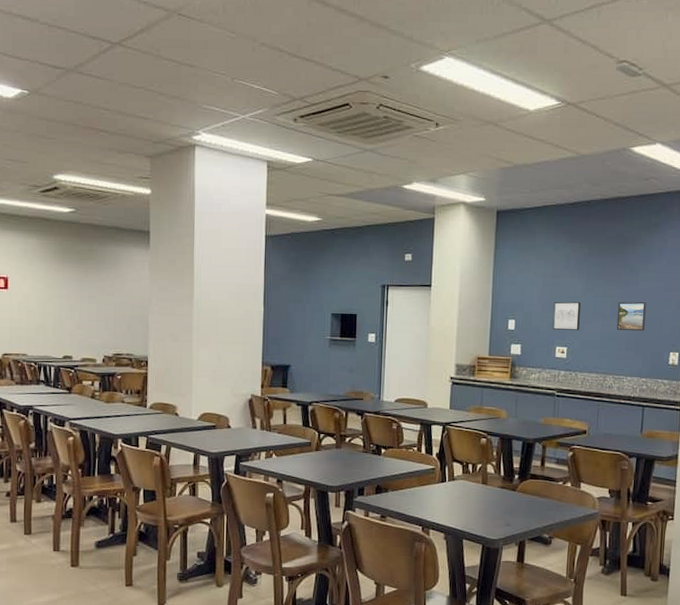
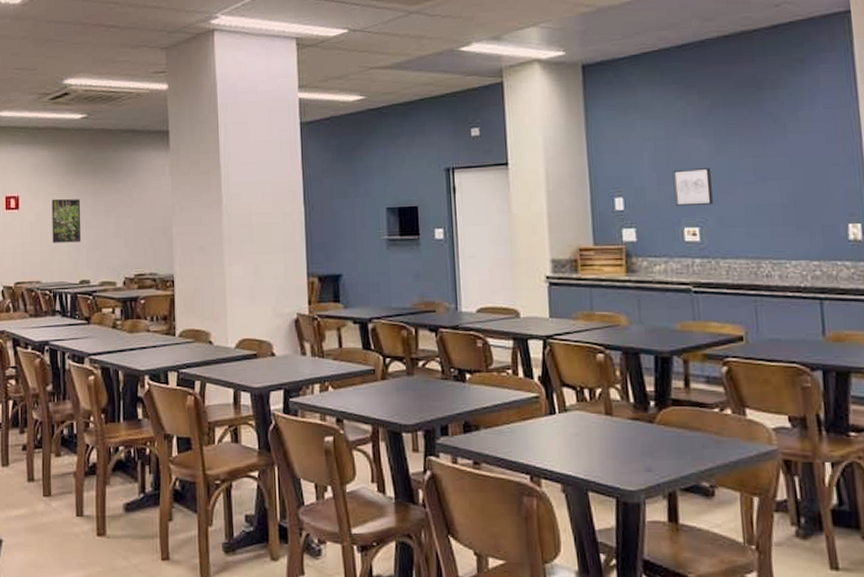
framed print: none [39,282,66,323] -> present [52,198,81,243]
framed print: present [616,301,646,331] -> none [762,161,806,201]

